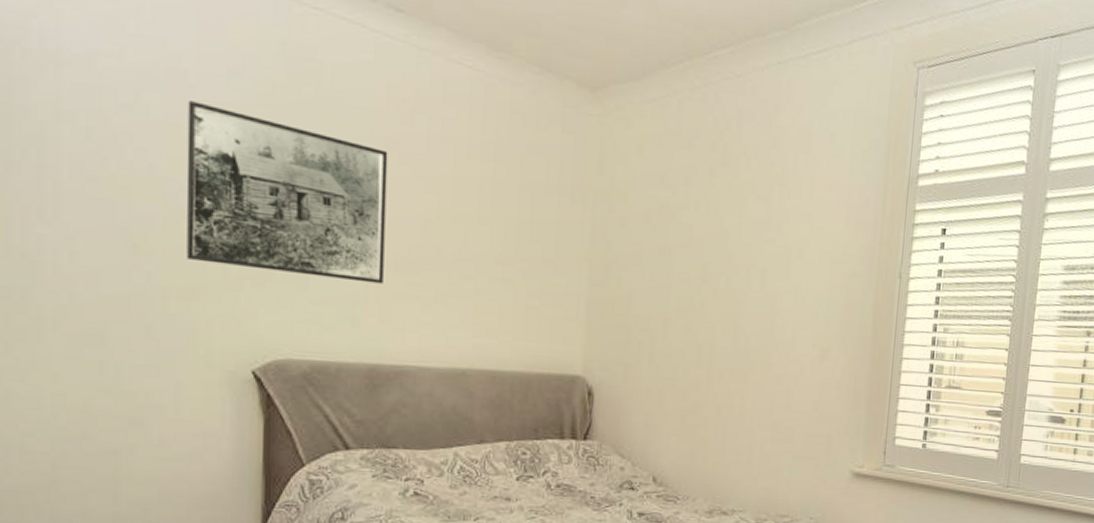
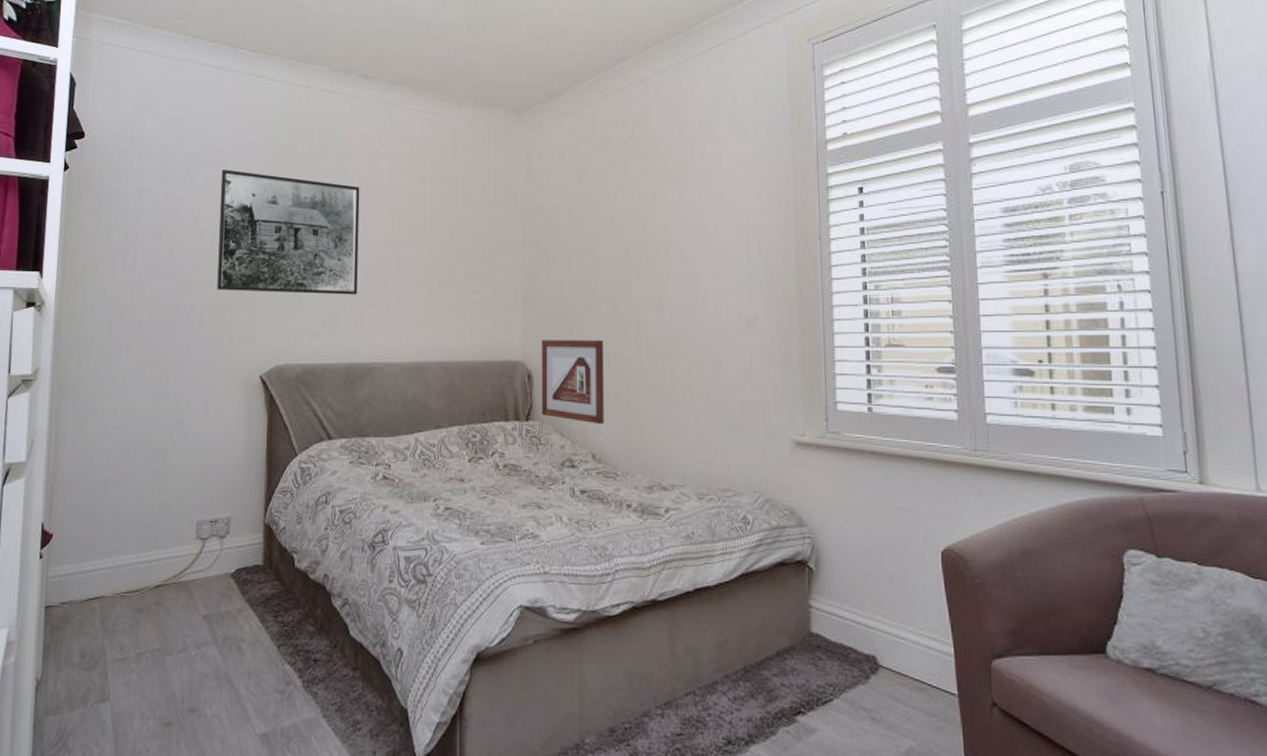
picture frame: none [601,355,674,448] -> present [541,340,604,425]

